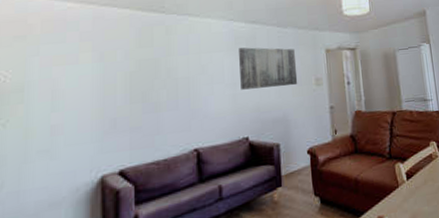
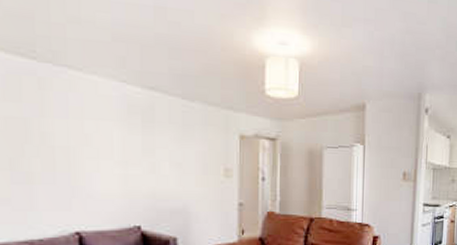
wall art: present [239,47,298,90] -> none [132,119,203,172]

